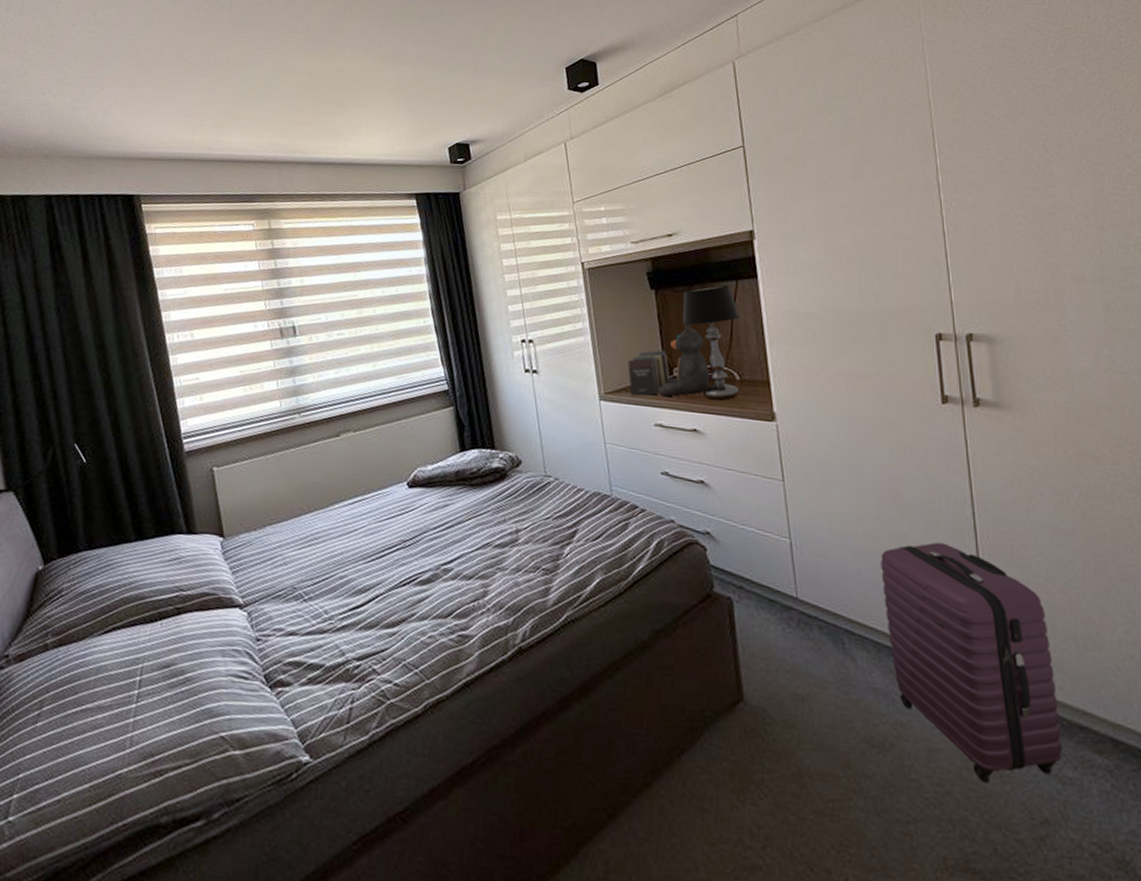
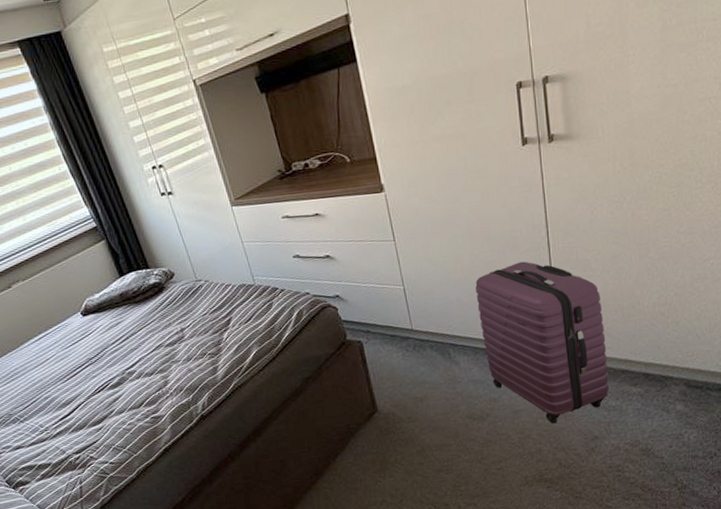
books: present [627,350,671,397] -> none [250,149,290,197]
stuffed animal: present [658,323,710,397] -> none [281,118,325,191]
table lamp: present [682,284,741,401] -> none [291,74,351,185]

